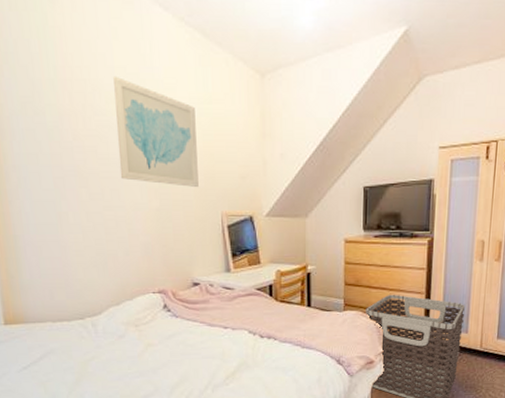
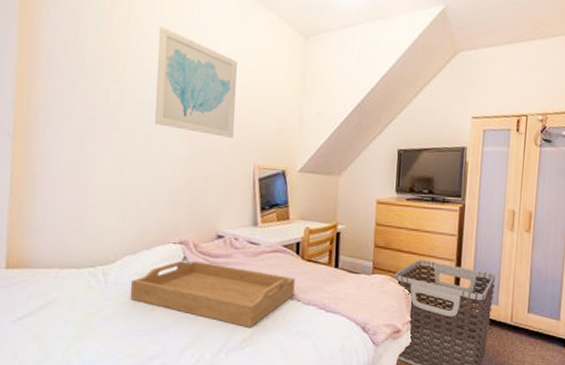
serving tray: none [118,307,271,366] -> present [130,260,295,328]

